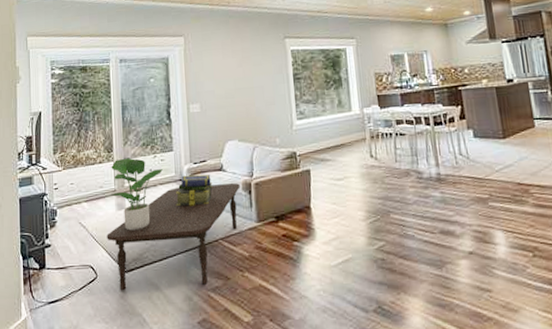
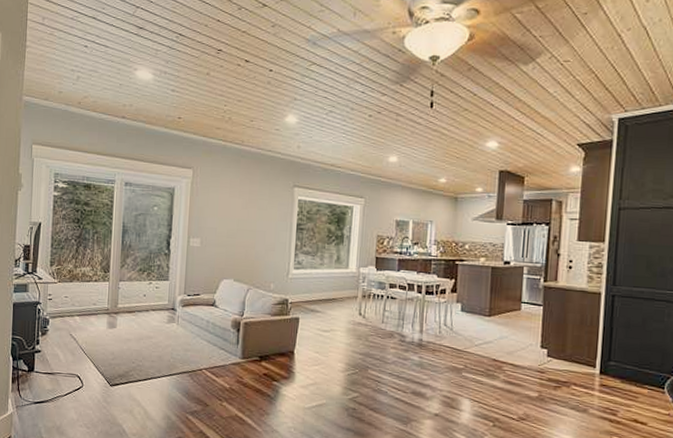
coffee table: present [107,183,240,291] -> none [95,315,230,408]
potted plant: present [111,158,163,231] -> none [103,280,156,350]
stack of books: present [175,174,213,206] -> none [165,305,203,335]

